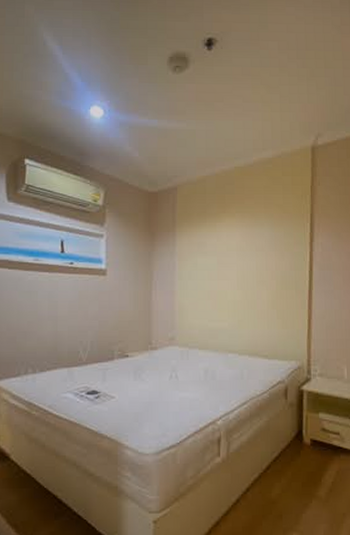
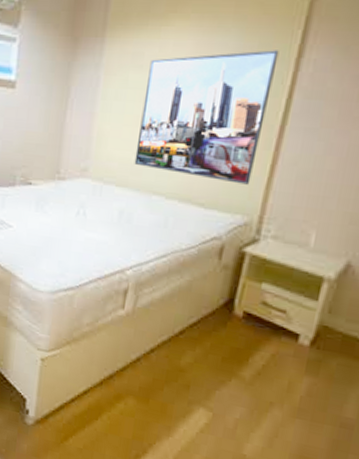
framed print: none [210,237,298,337] -> present [134,50,279,185]

